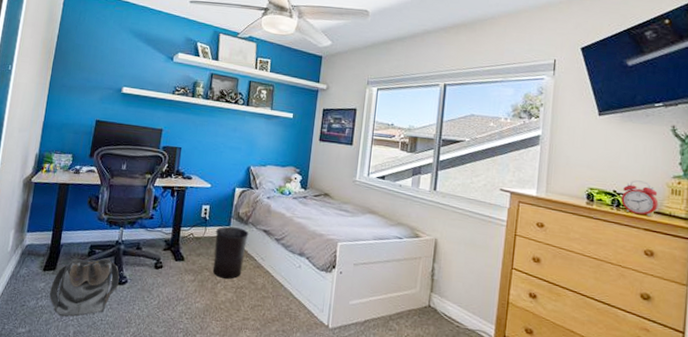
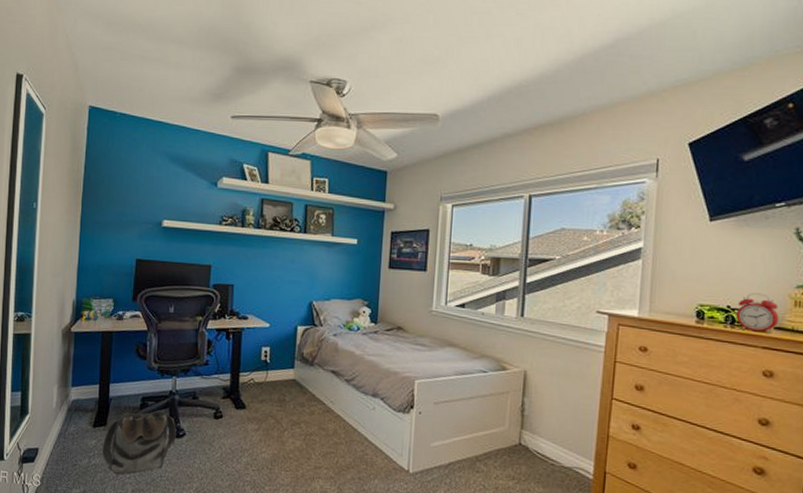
waste bin: present [212,226,249,279] -> none [278,369,315,426]

